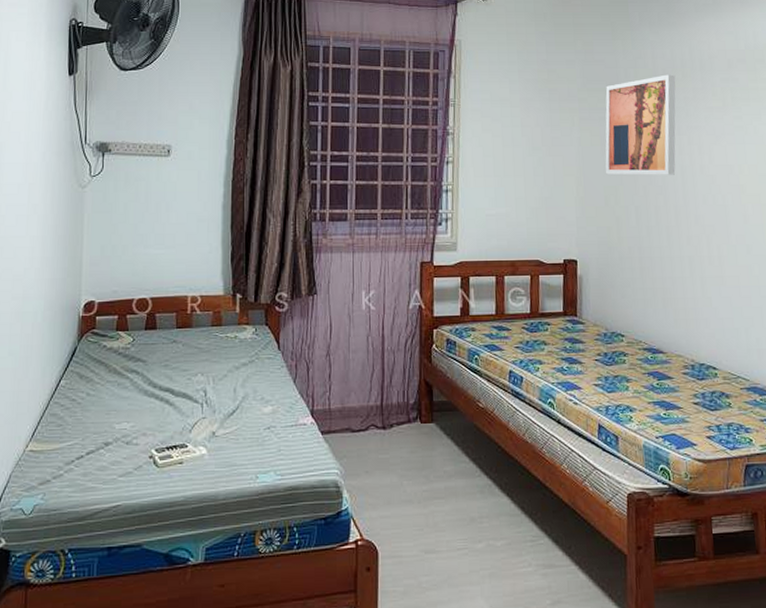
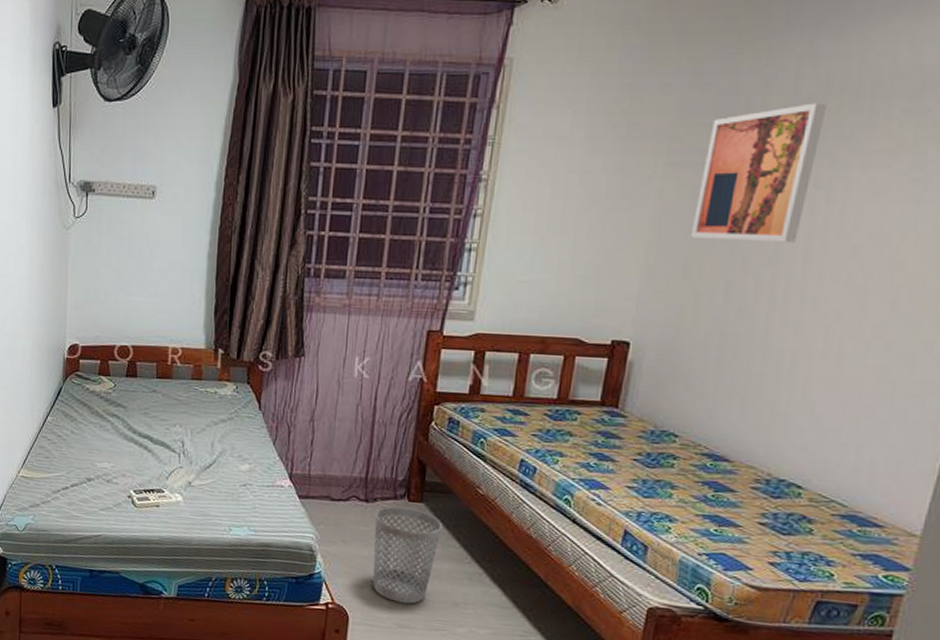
wastebasket: none [393,429,452,527] -> present [373,506,442,604]

